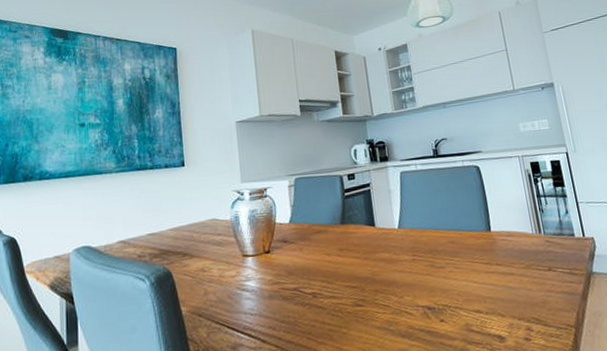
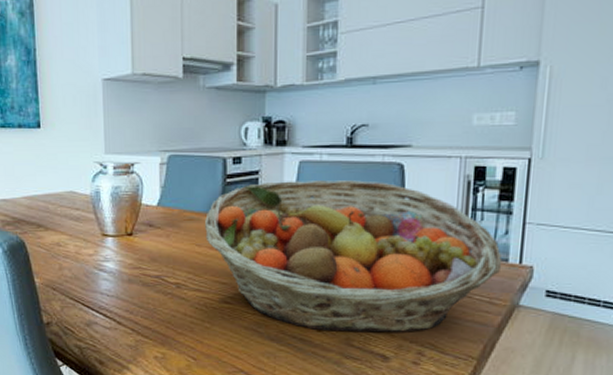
fruit basket: none [331,182,571,320] -> present [205,180,502,332]

